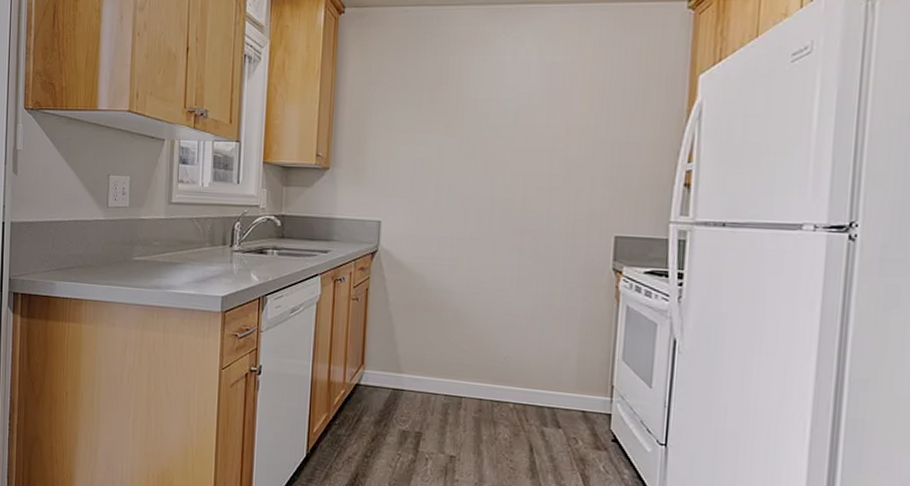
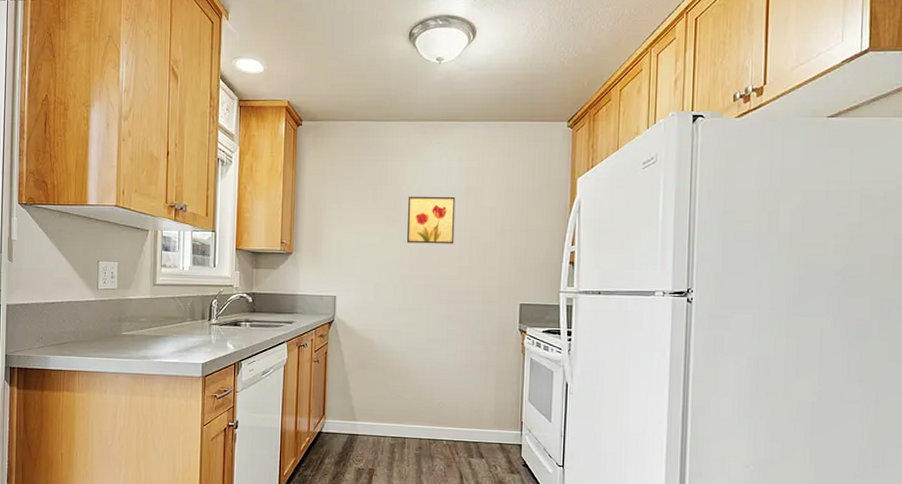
wall art: none [470,98,535,160] -> present [406,196,456,244]

